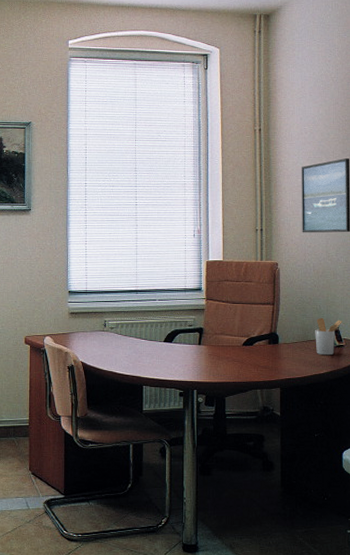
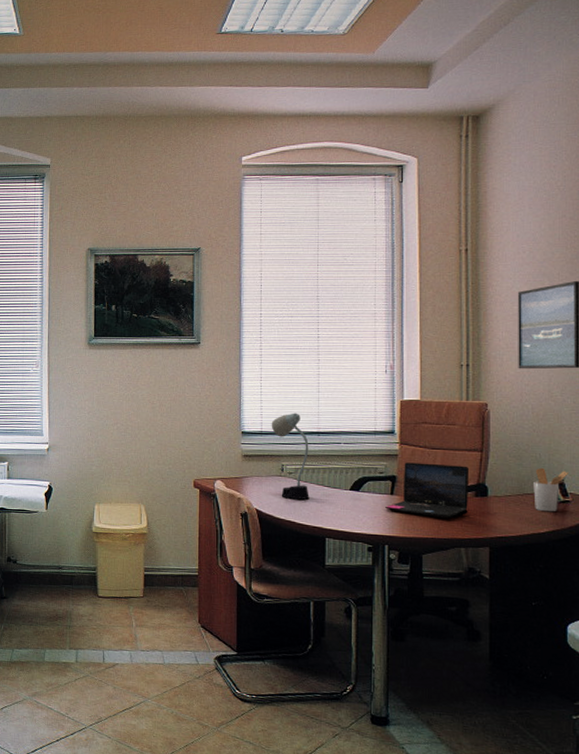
desk lamp: none [95,273,129,352] -> present [271,413,309,500]
laptop: none [194,316,264,364] -> present [385,462,470,519]

